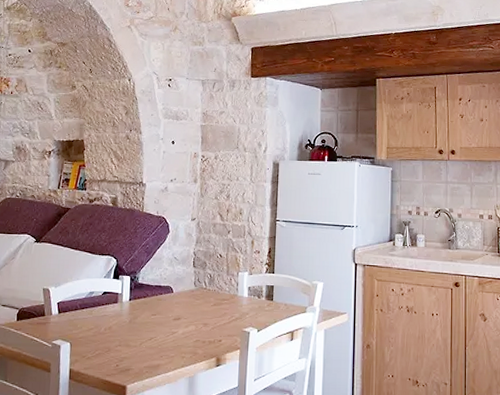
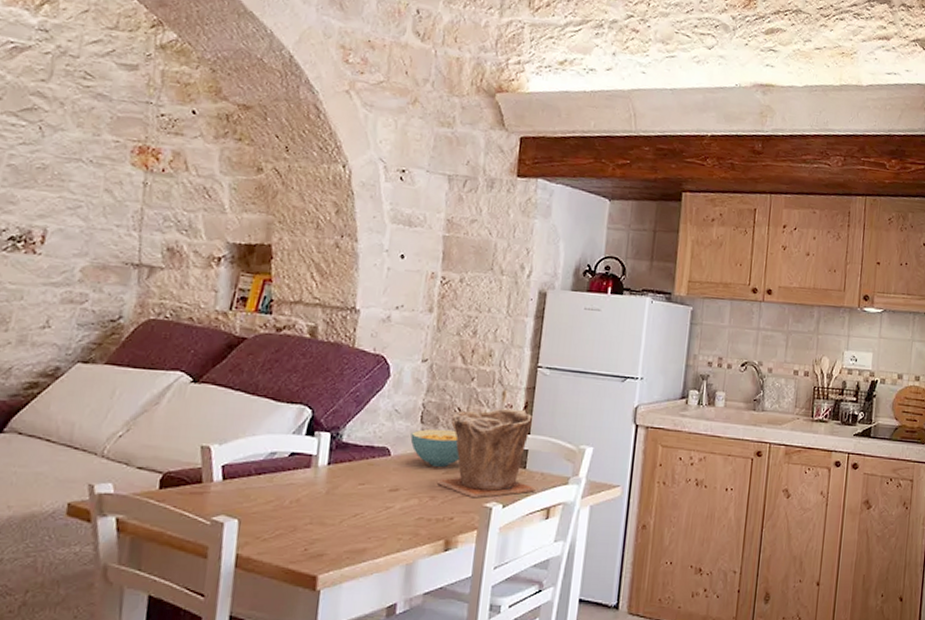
cereal bowl: none [186,271,223,300] -> present [410,429,460,467]
plant pot: none [207,253,281,325] -> present [436,408,535,498]

